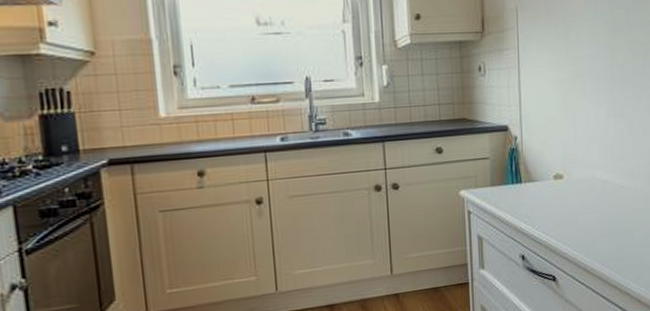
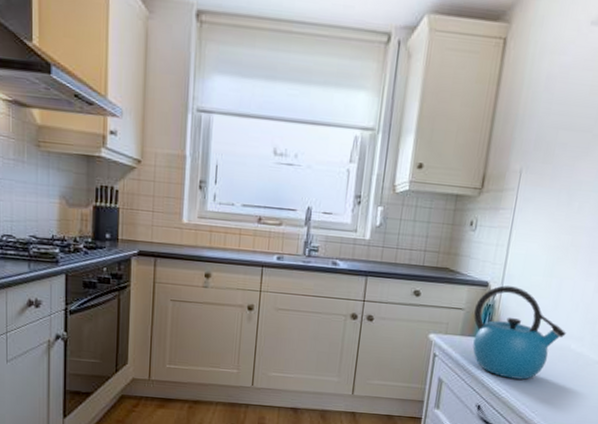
kettle: none [500,125,589,221] -> present [472,285,566,380]

